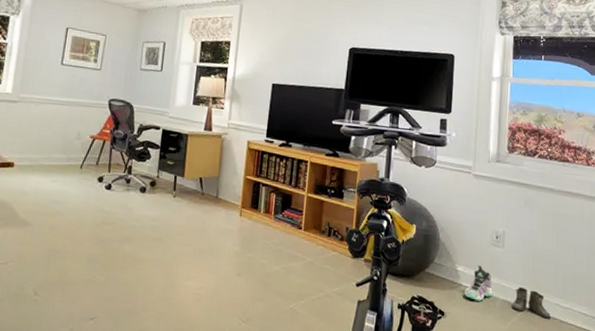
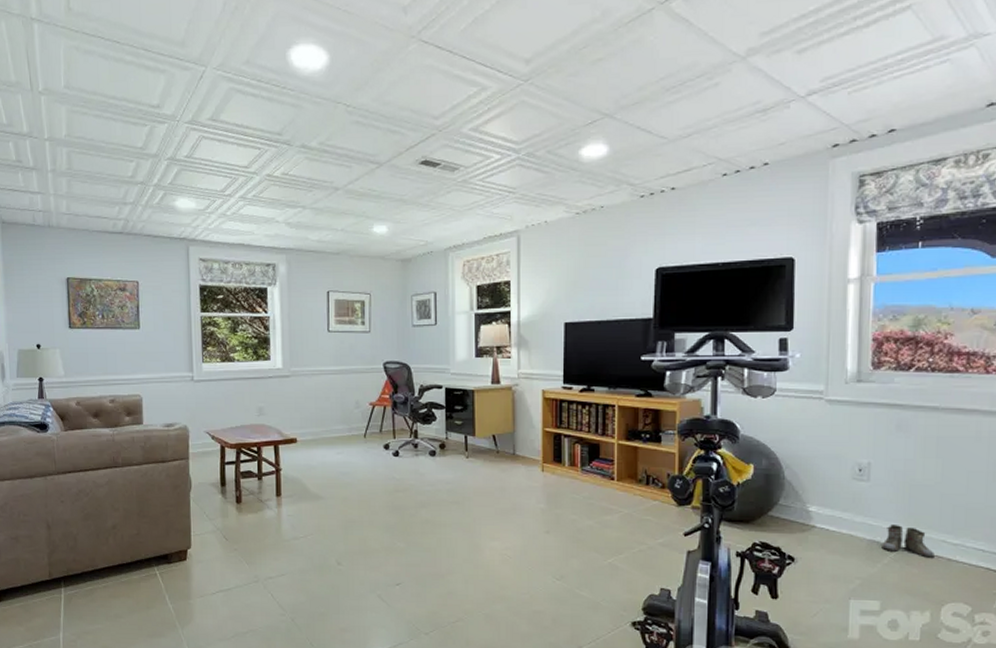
sneaker: present [464,265,493,301] -> none [819,503,856,543]

